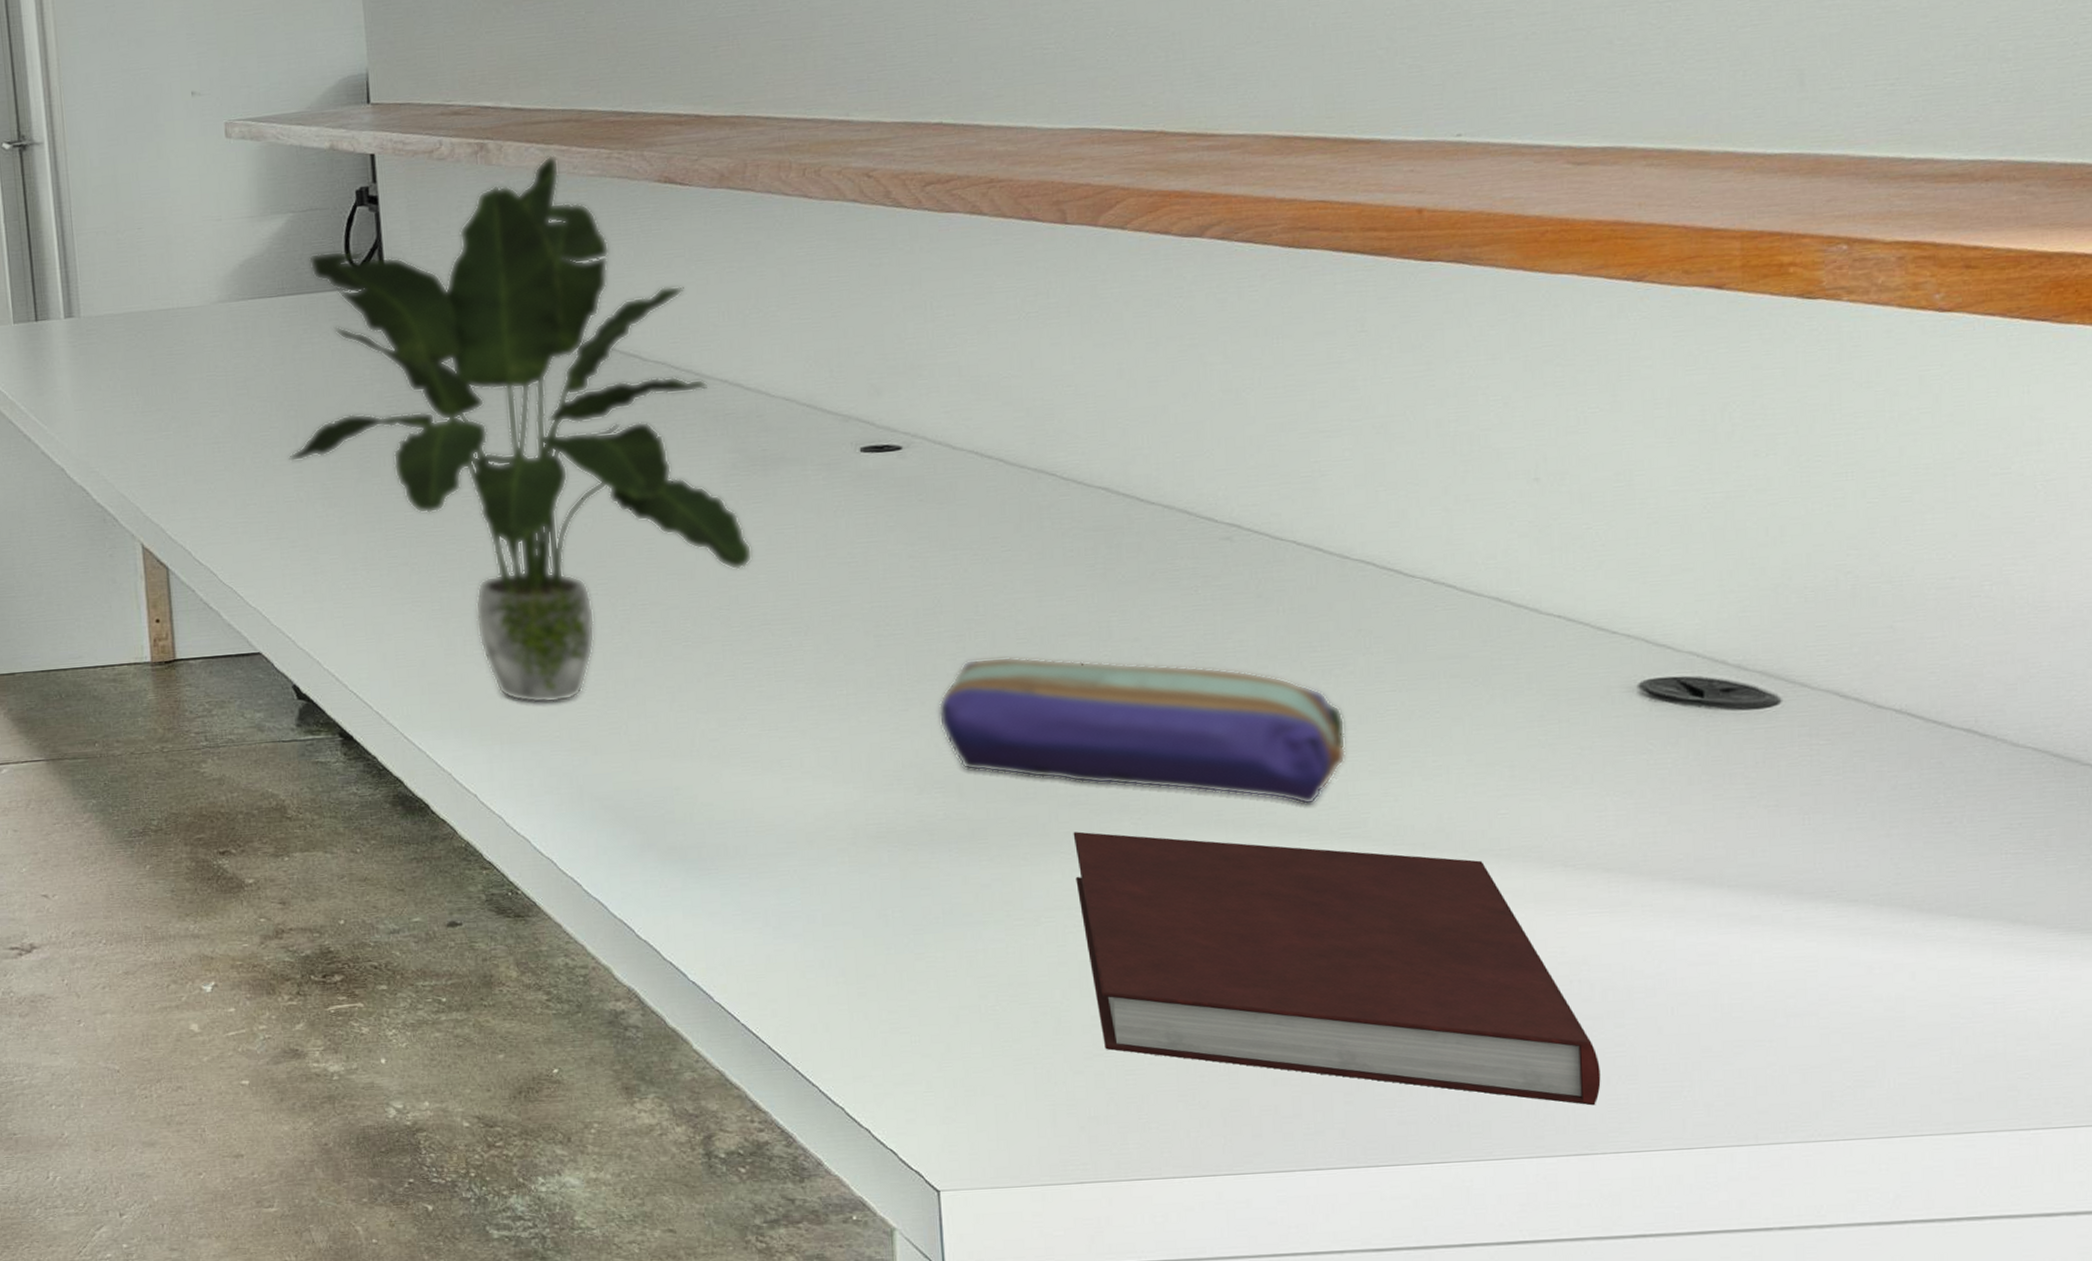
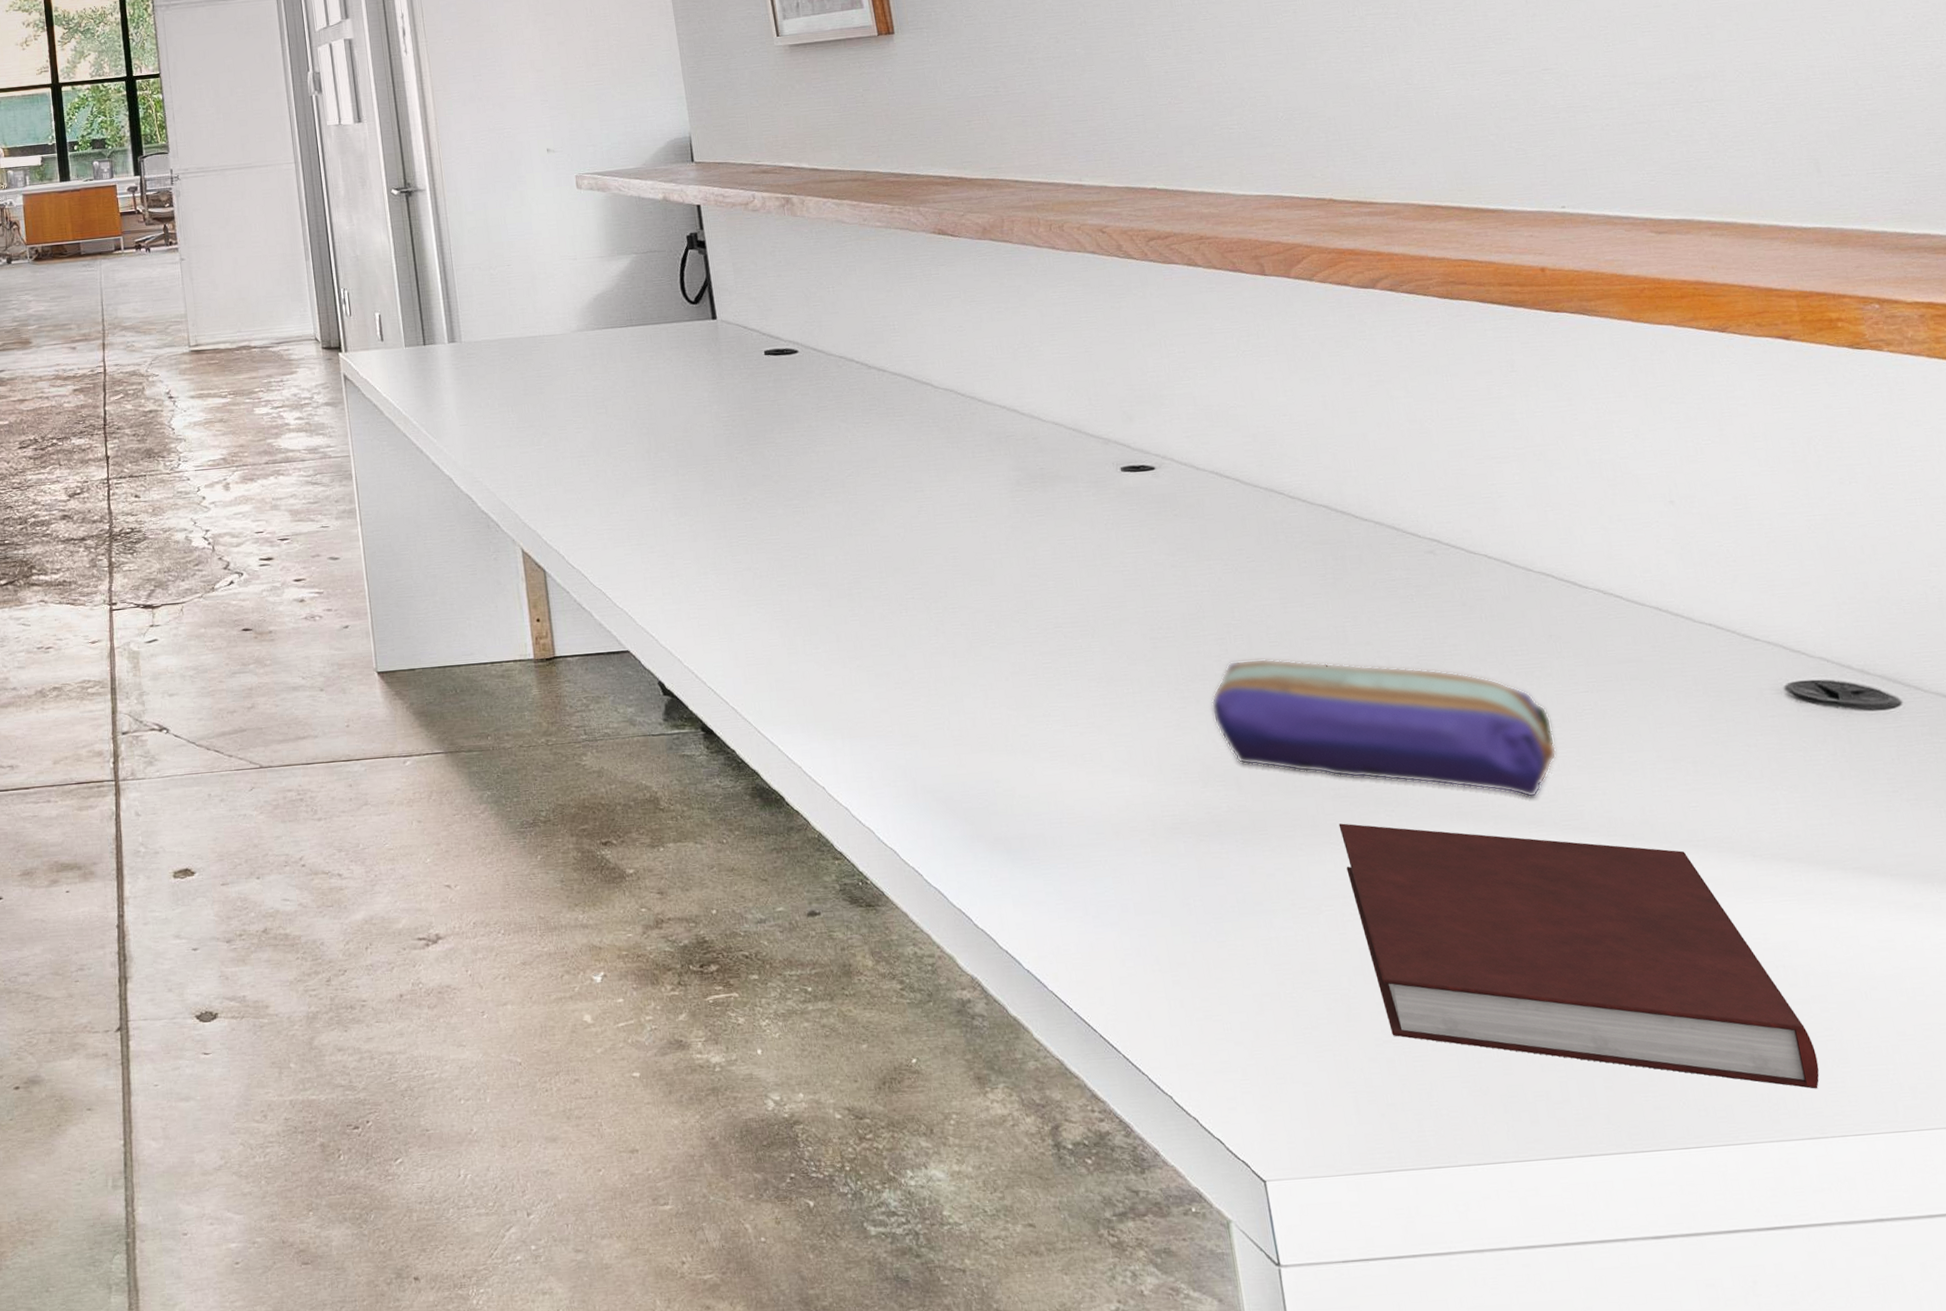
potted plant: present [289,154,753,703] -> none [644,208,1042,700]

